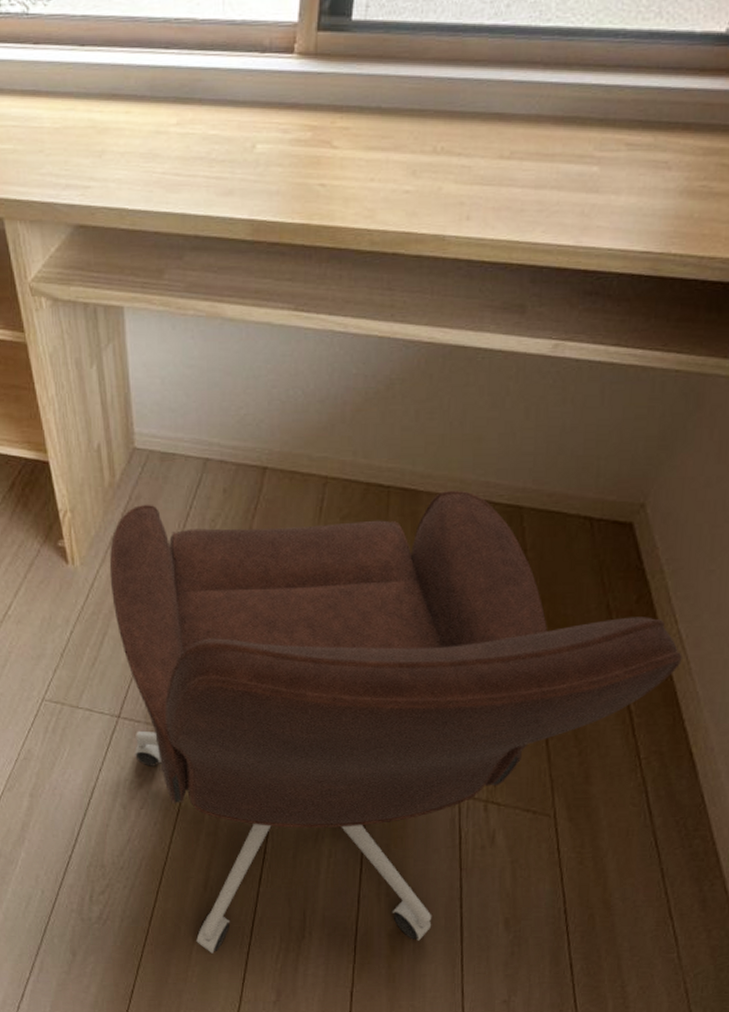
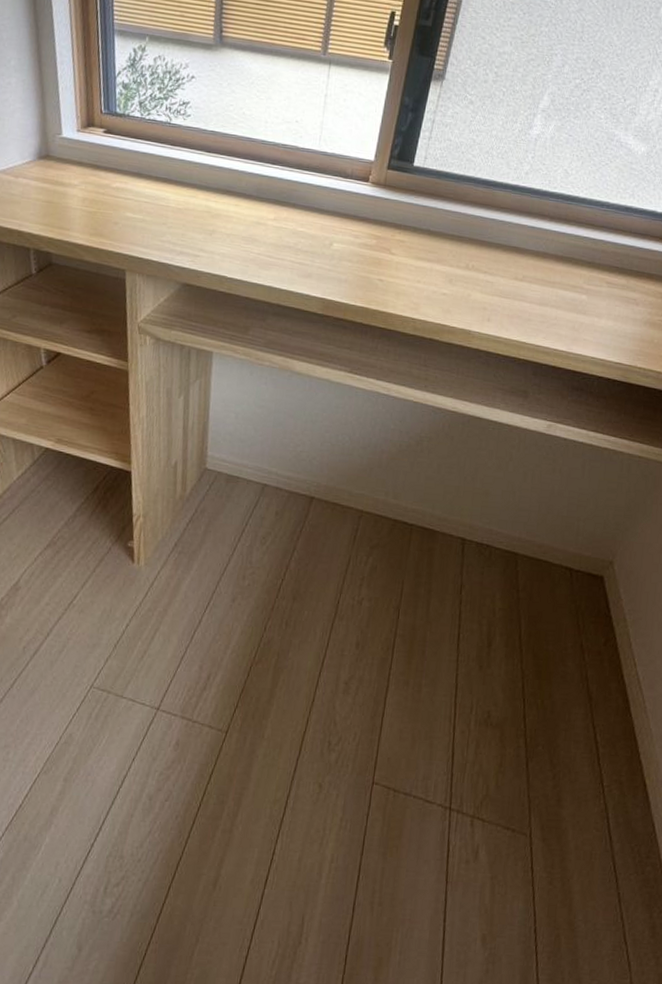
office chair: present [109,490,682,954] -> none [166,517,639,956]

